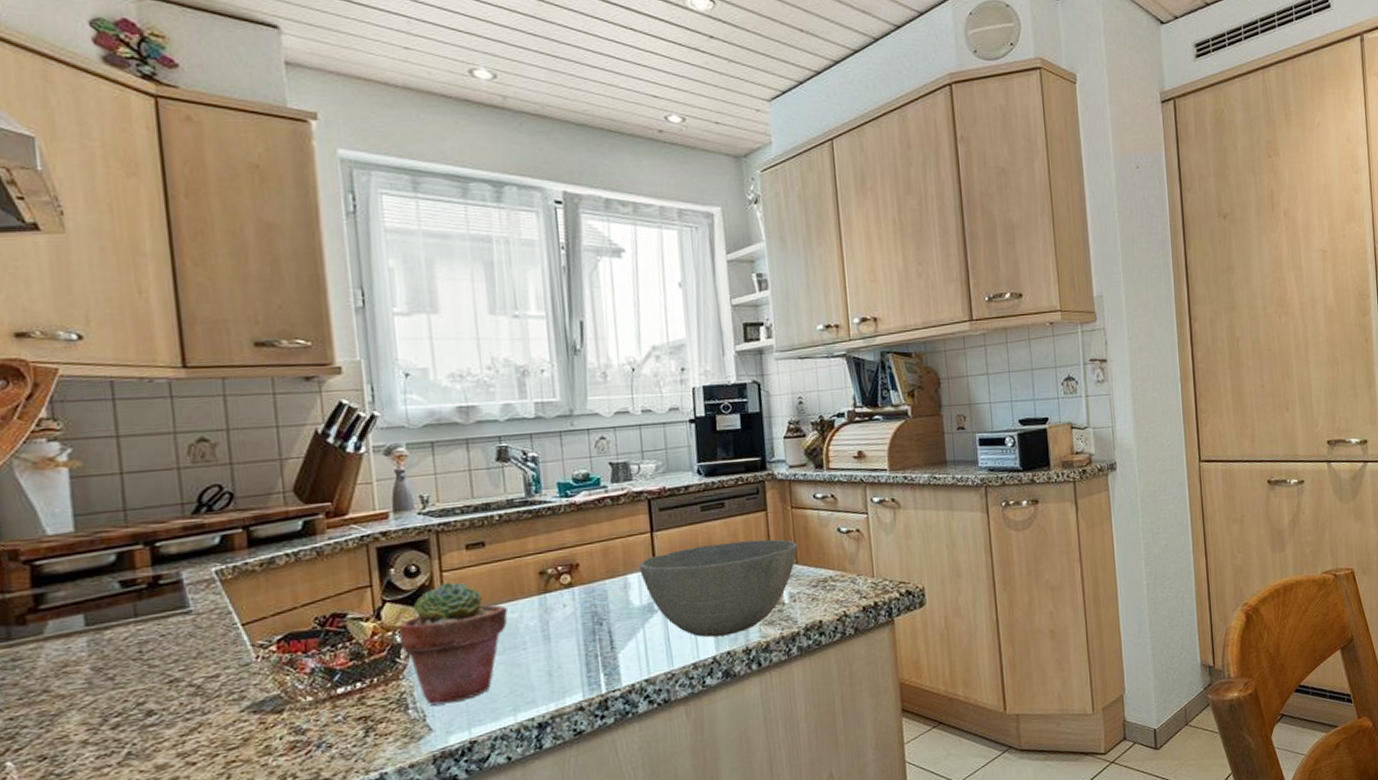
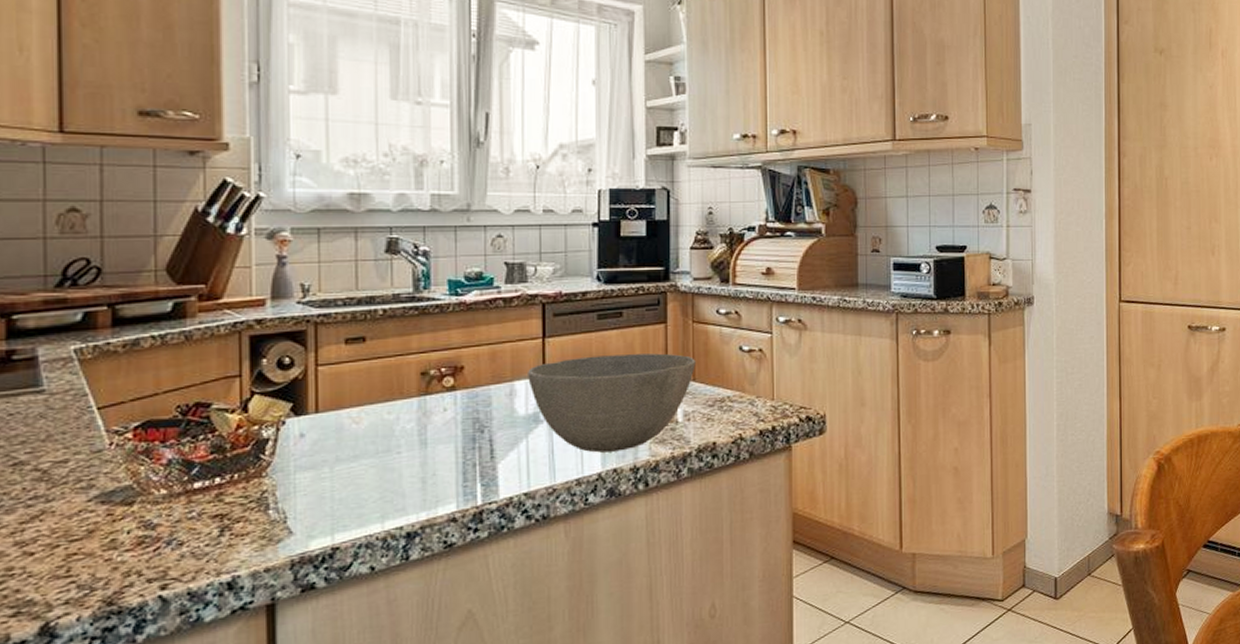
potted succulent: present [398,581,508,706] -> none [265,376,384,507]

